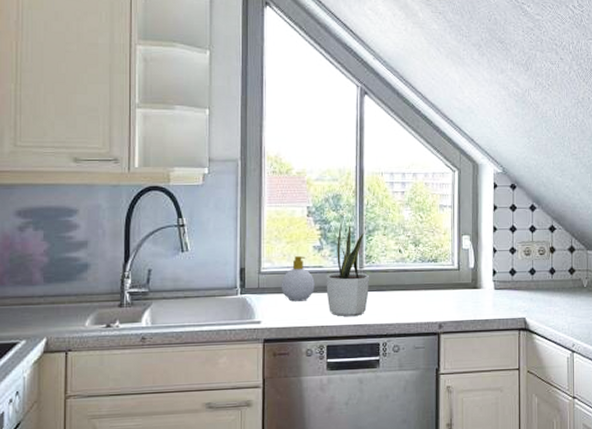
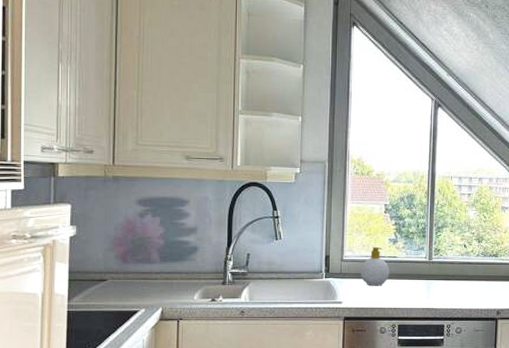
potted plant: present [326,218,370,317] -> none [399,215,438,302]

